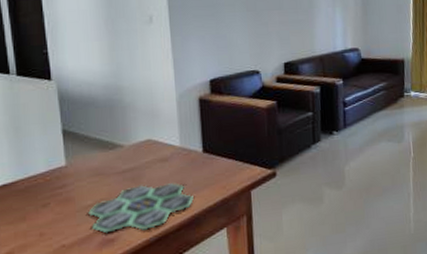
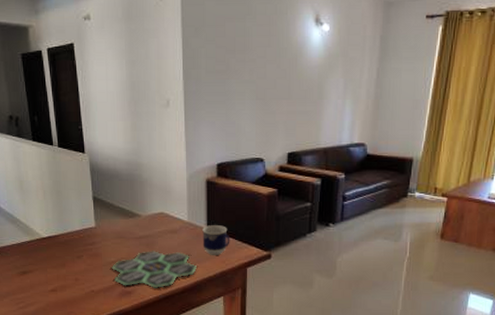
cup: none [197,146,230,182] -> present [202,225,230,255]

